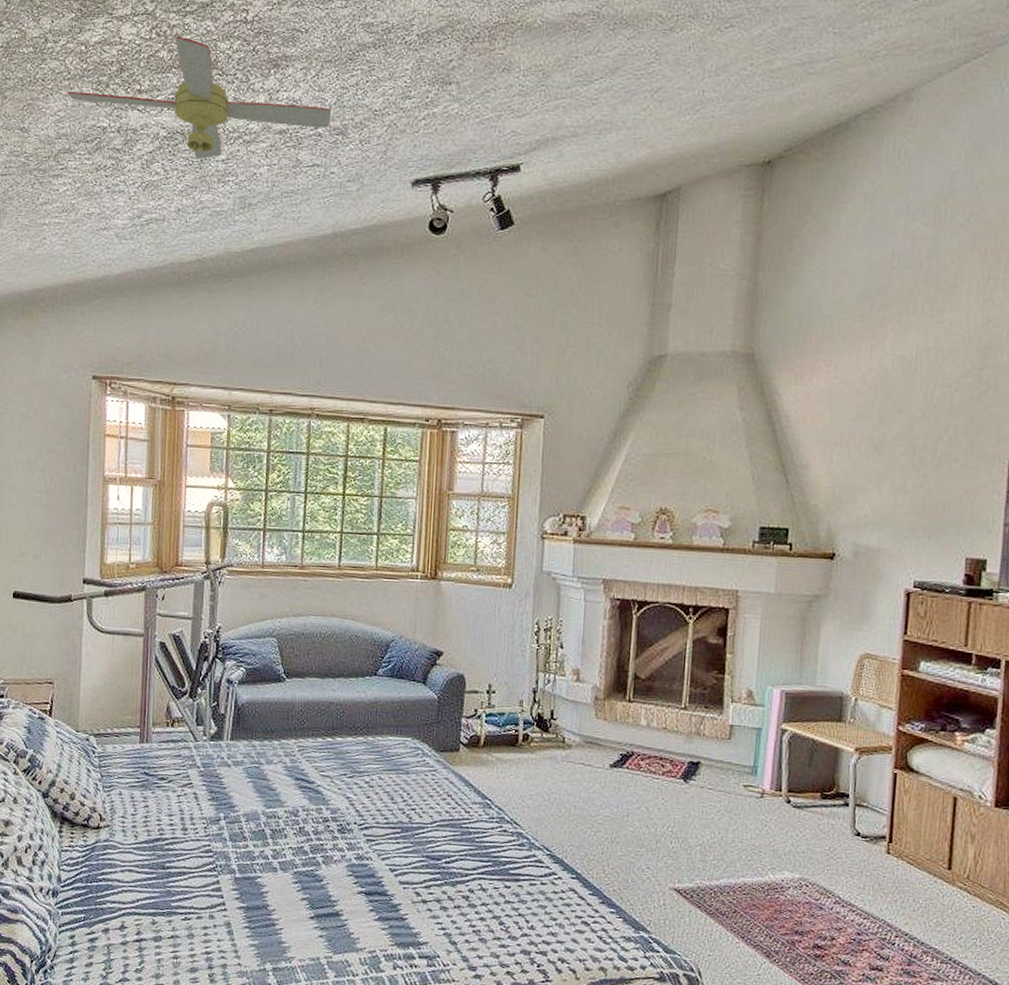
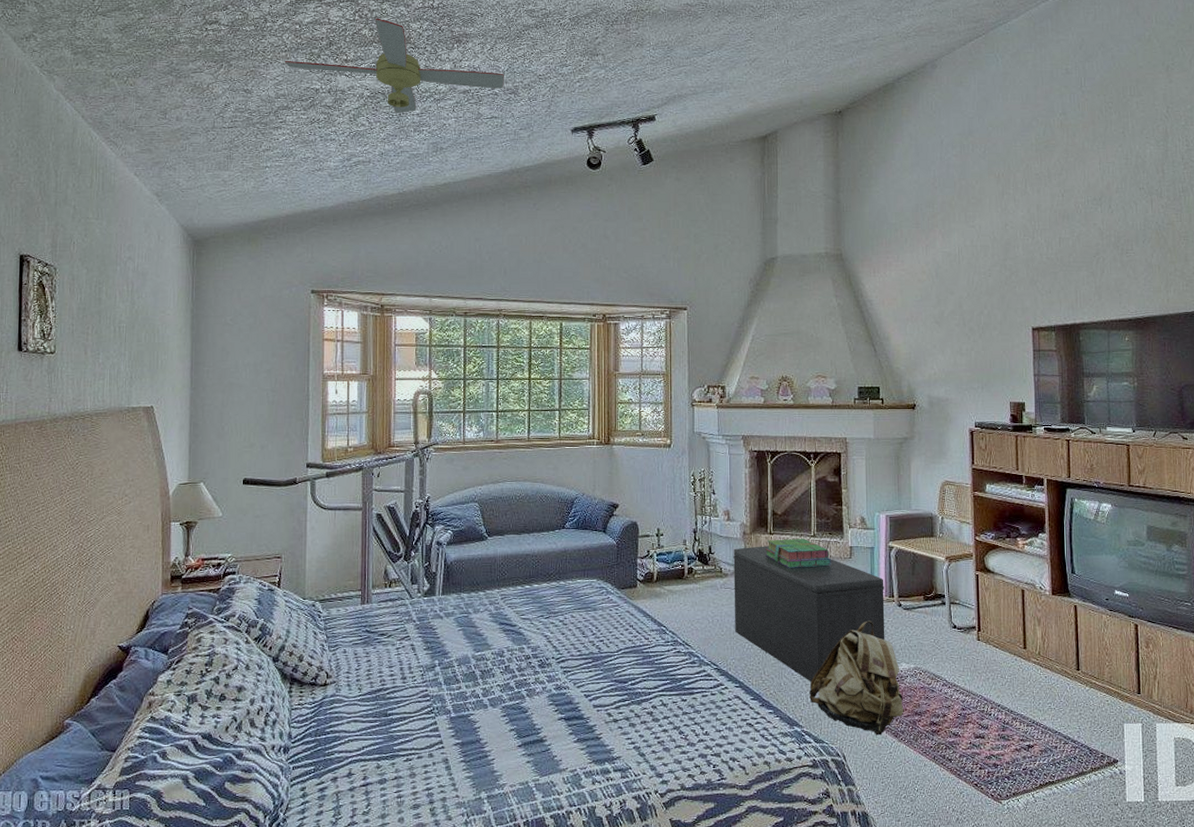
bench: none [576,715,771,881] -> present [733,546,885,682]
stack of books: none [621,709,705,747] -> present [765,539,832,568]
backpack: none [662,816,781,953] -> present [809,620,904,736]

